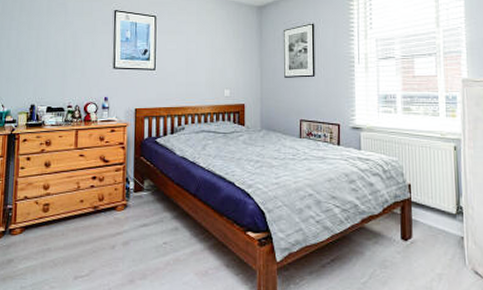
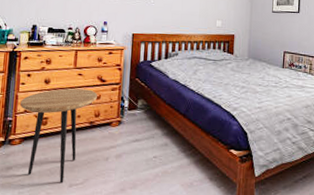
side table: none [20,171,100,276] -> present [20,88,97,184]

